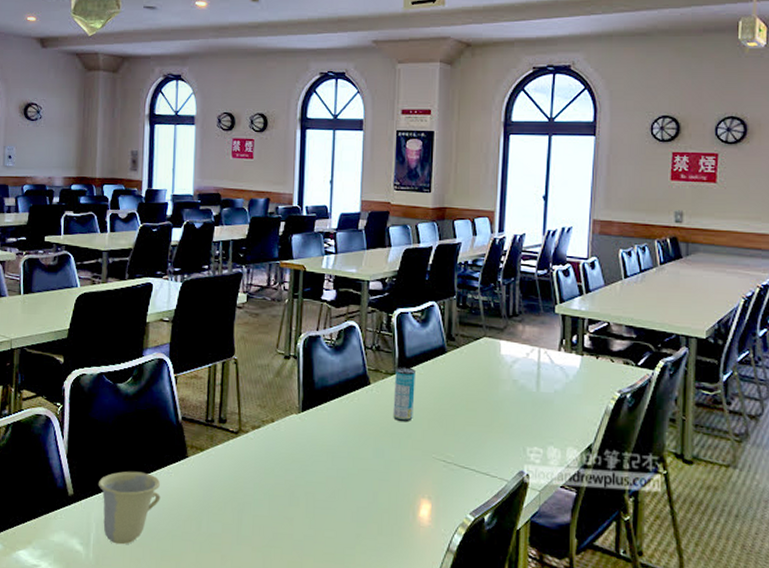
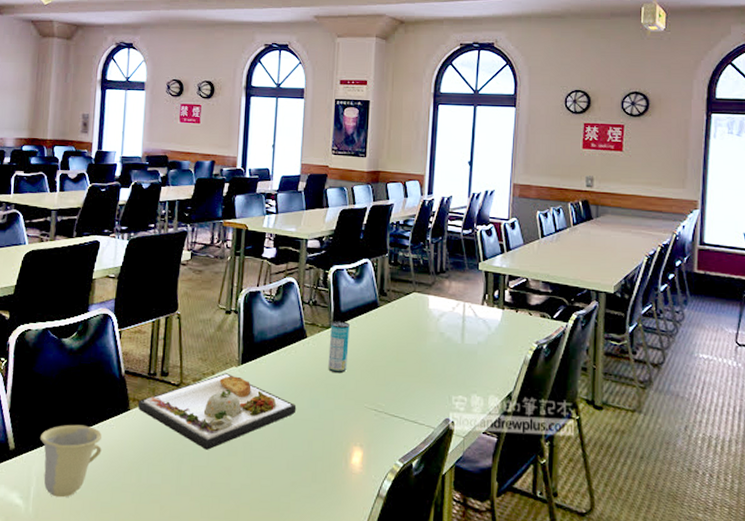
dinner plate: none [195,420,360,500] -> present [137,373,297,450]

